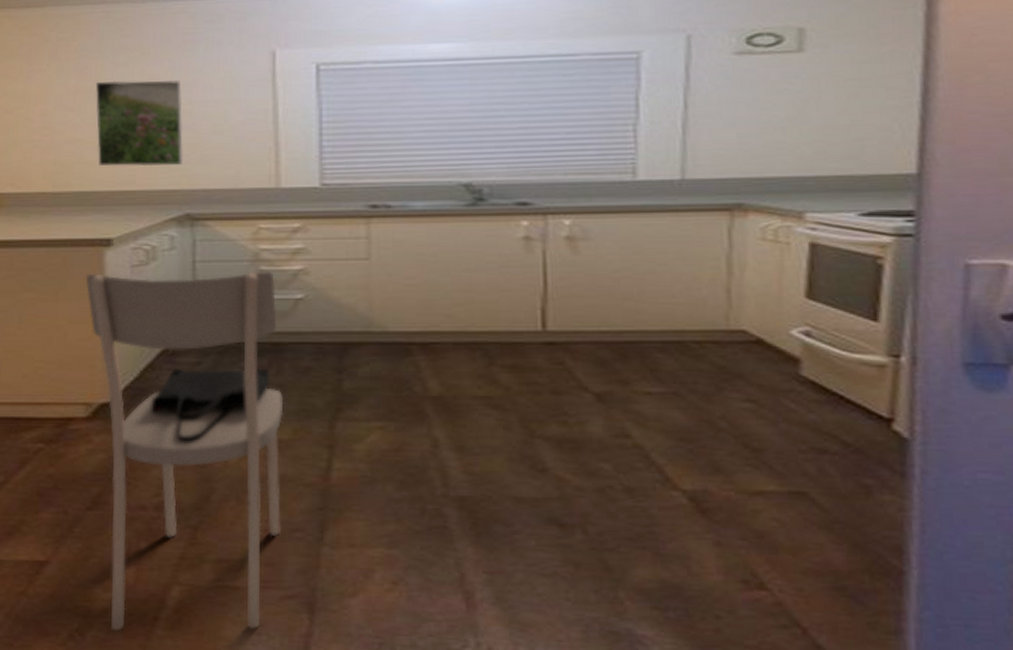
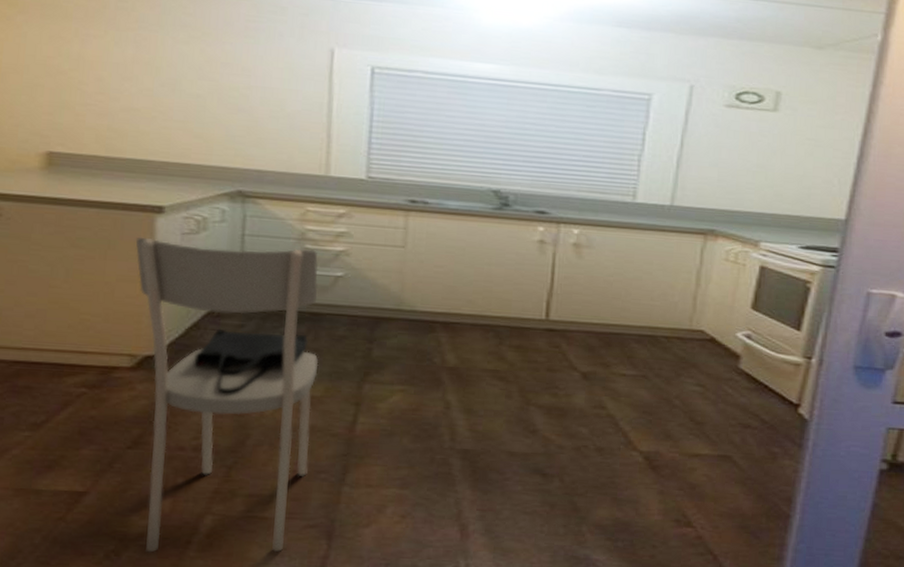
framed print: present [96,79,184,167] -> none [153,56,241,146]

